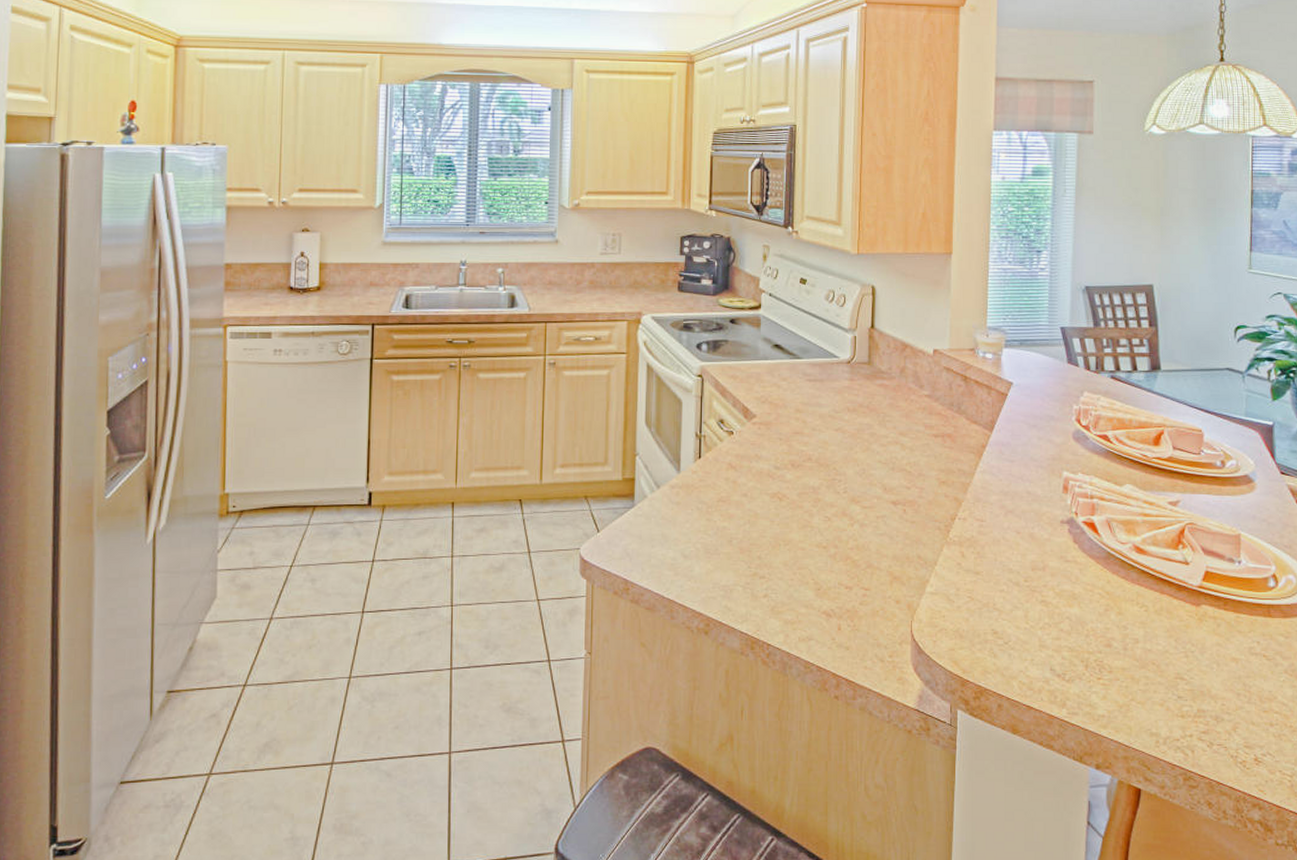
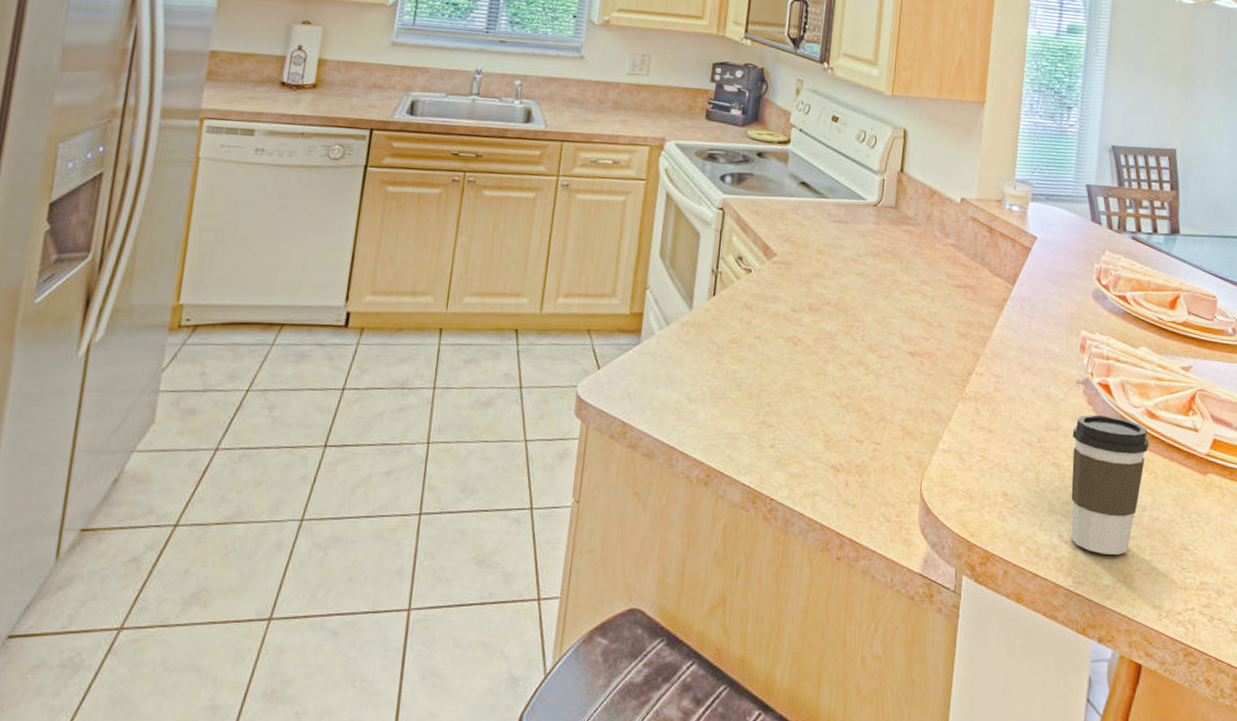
coffee cup: none [1059,552,1139,686] -> present [1071,414,1149,555]

